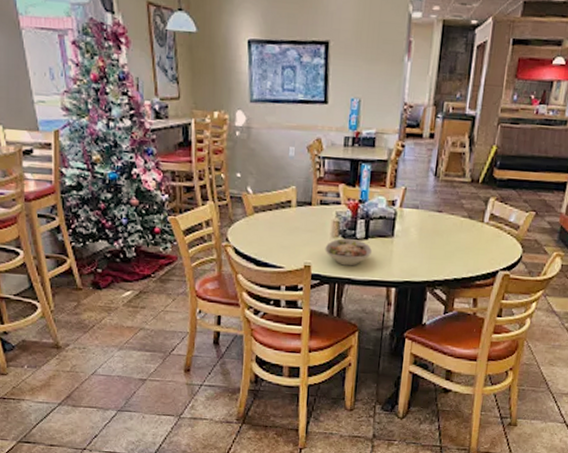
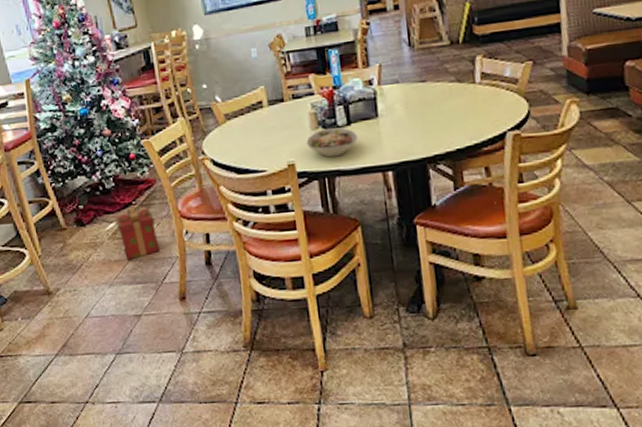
gift box: none [132,279,172,329] -> present [115,206,160,260]

